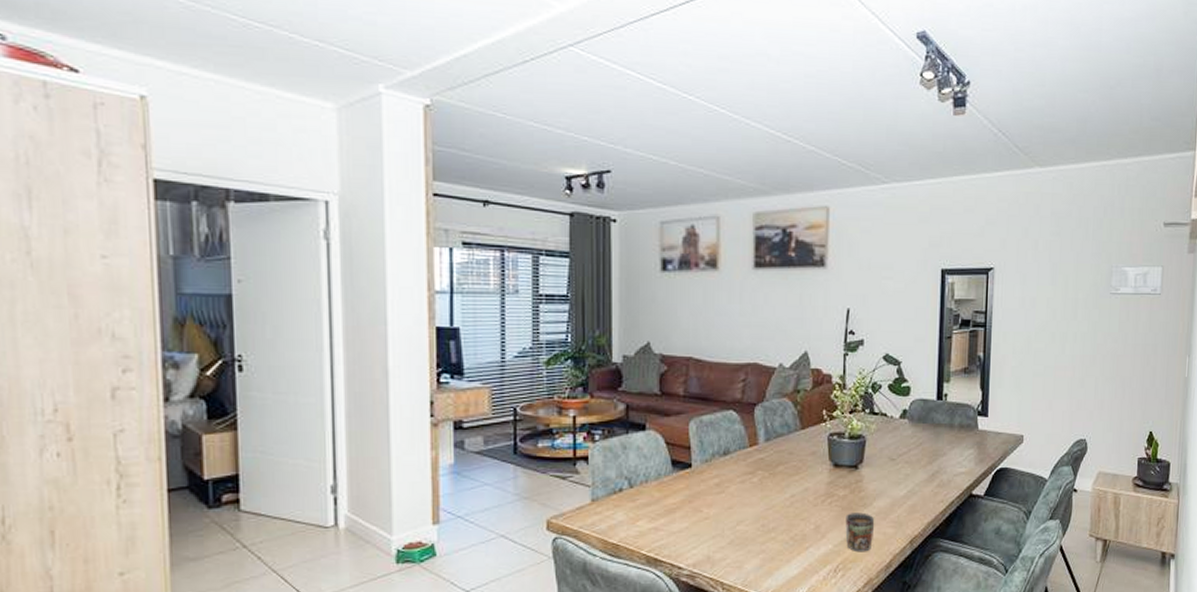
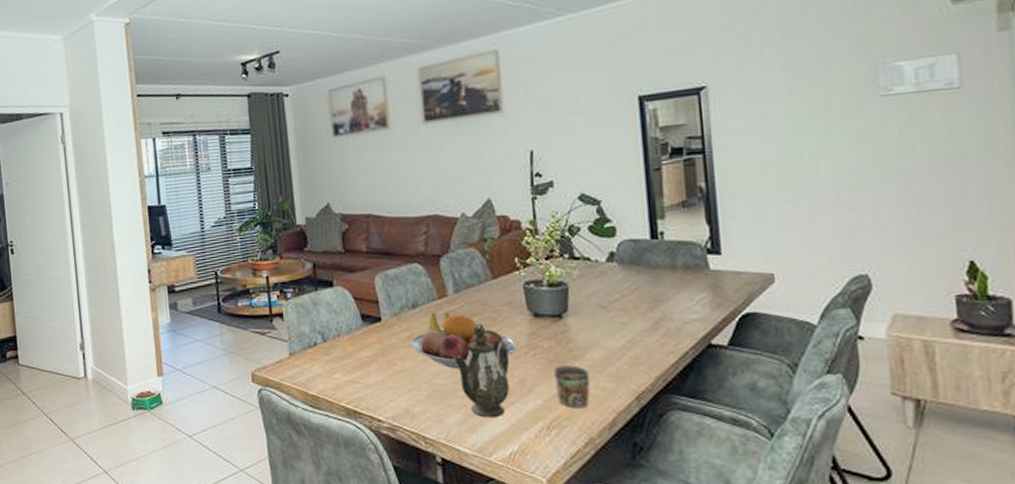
fruit bowl: none [719,460,816,516] -> present [411,312,517,369]
teapot: none [757,473,807,563] -> present [453,324,509,418]

